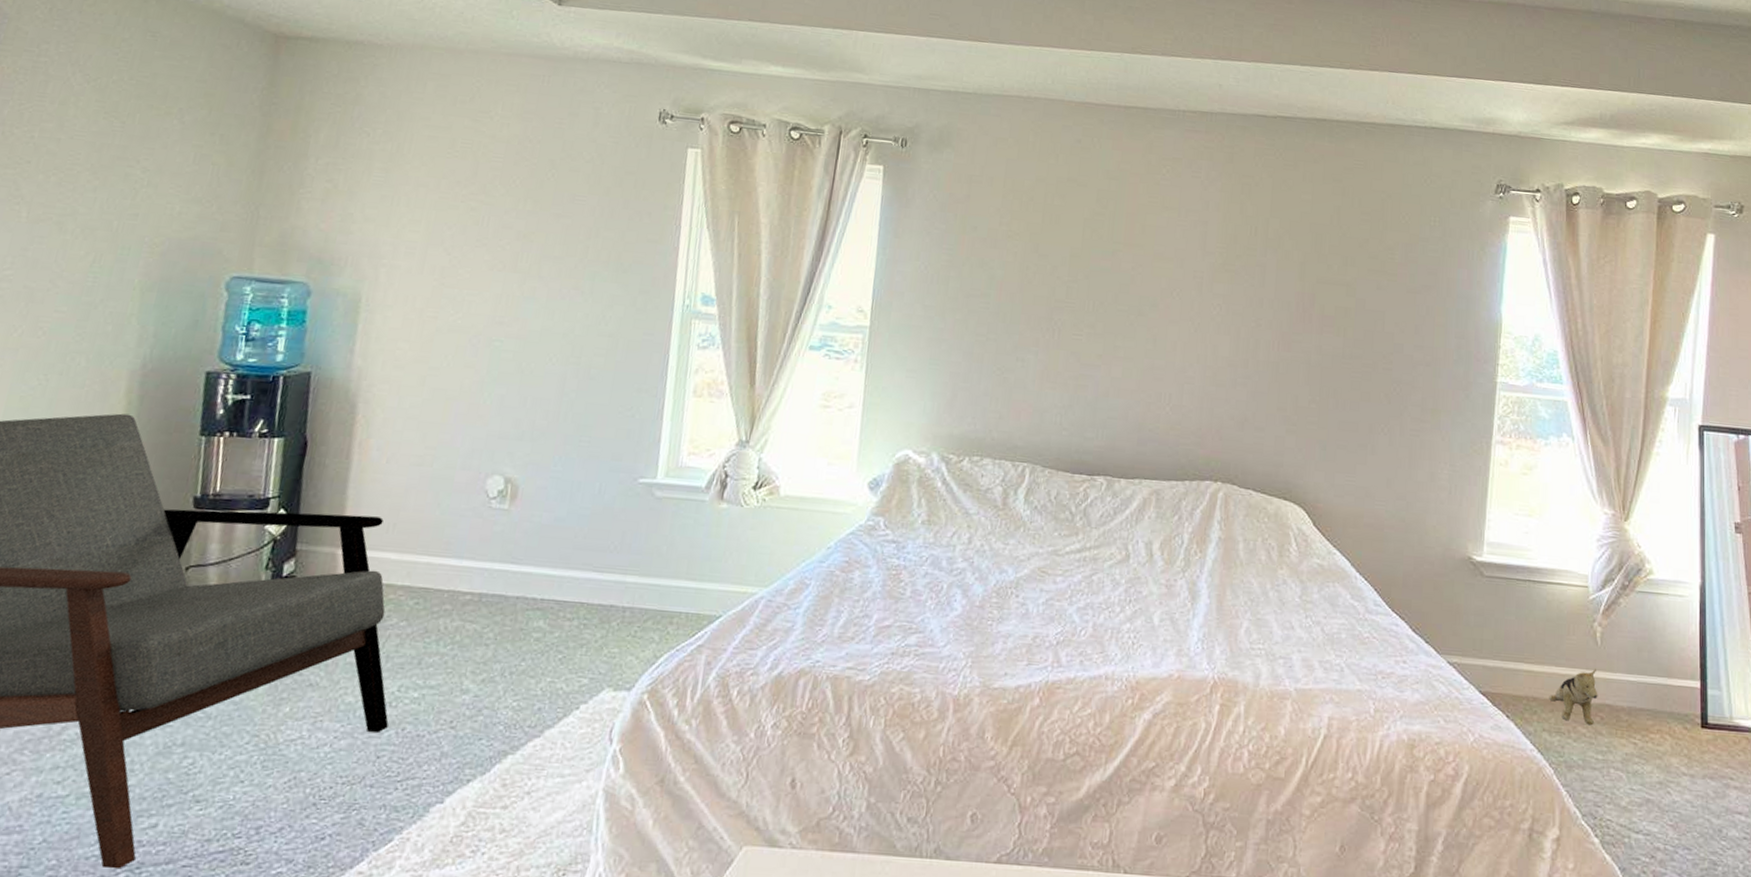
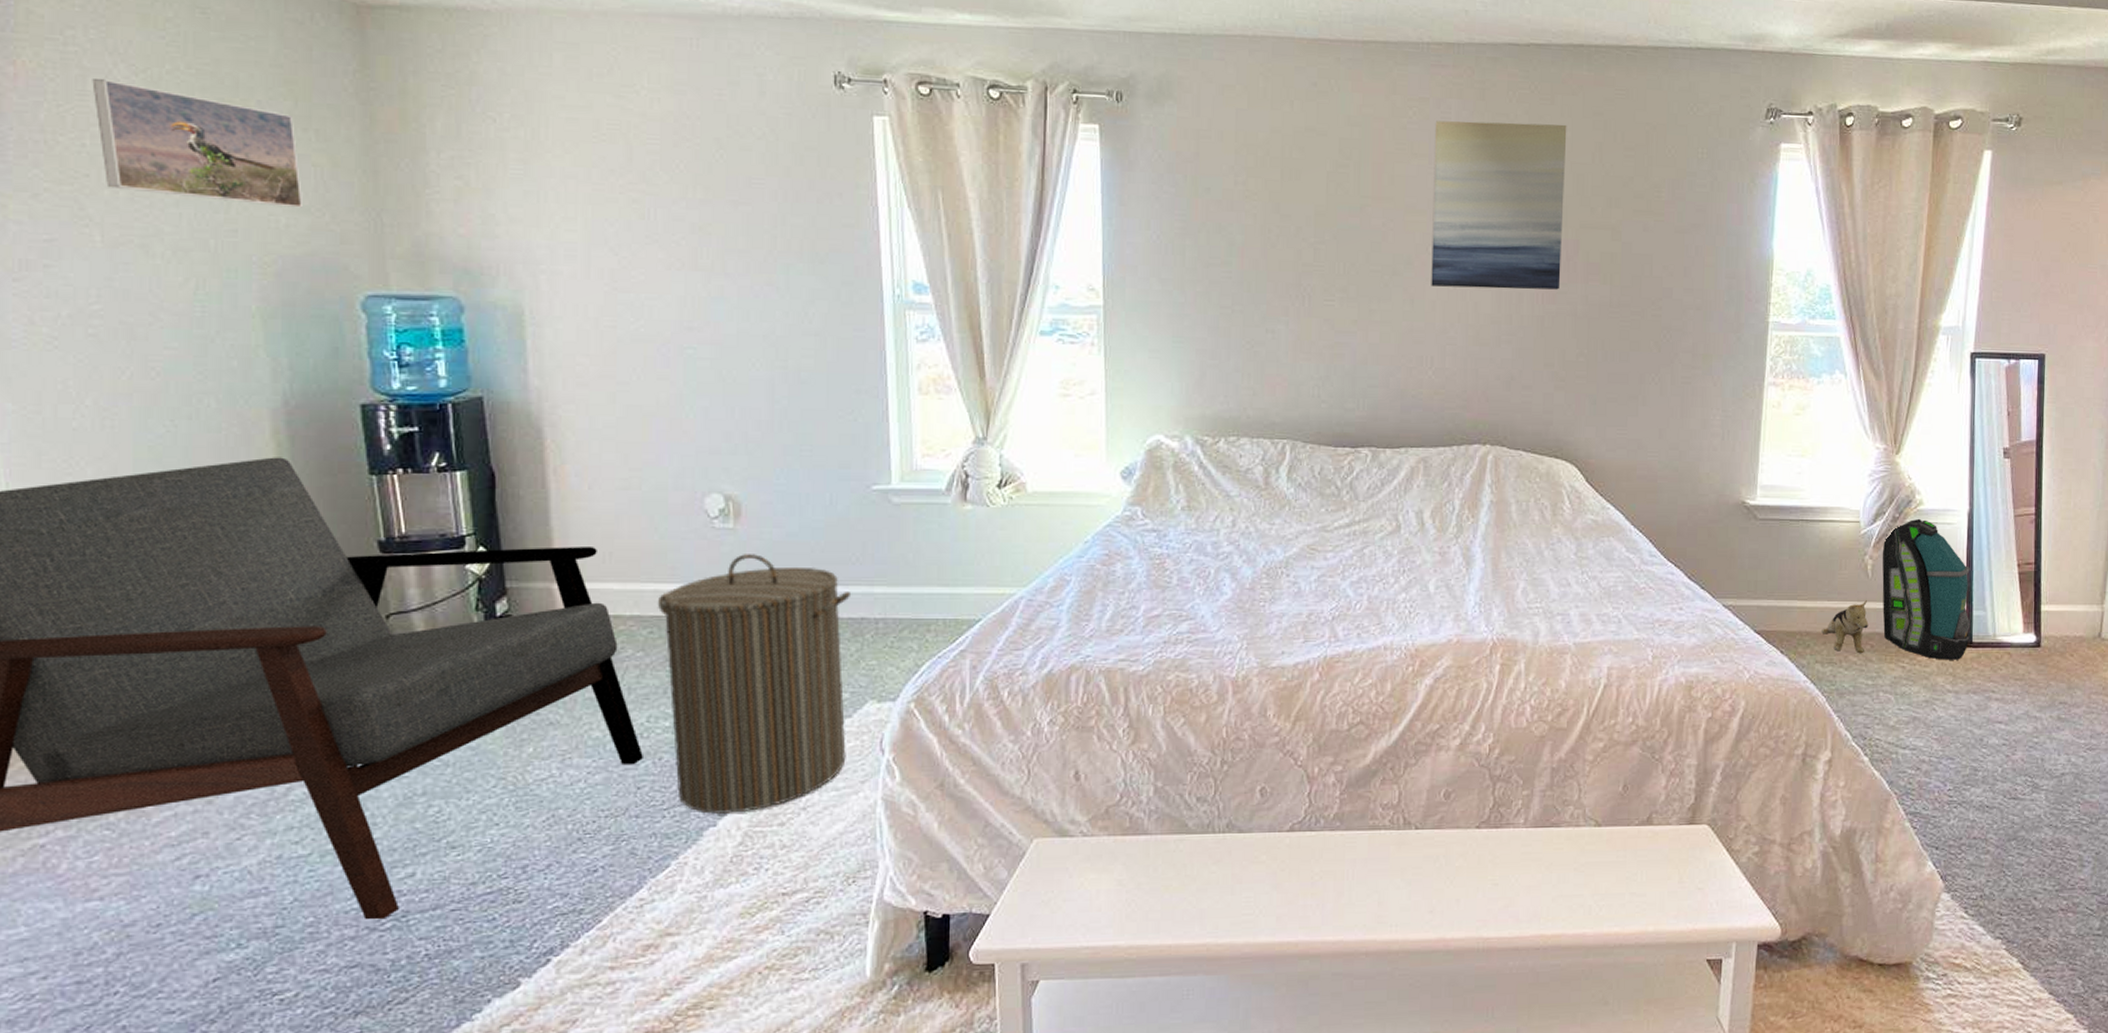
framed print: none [42,84,205,199] -> present [92,79,302,208]
laundry hamper: none [413,534,605,792] -> present [657,554,852,814]
wall art: none [1173,179,1308,339] -> present [1431,120,1567,290]
backpack: none [1611,588,1705,741] -> present [1882,518,1971,660]

